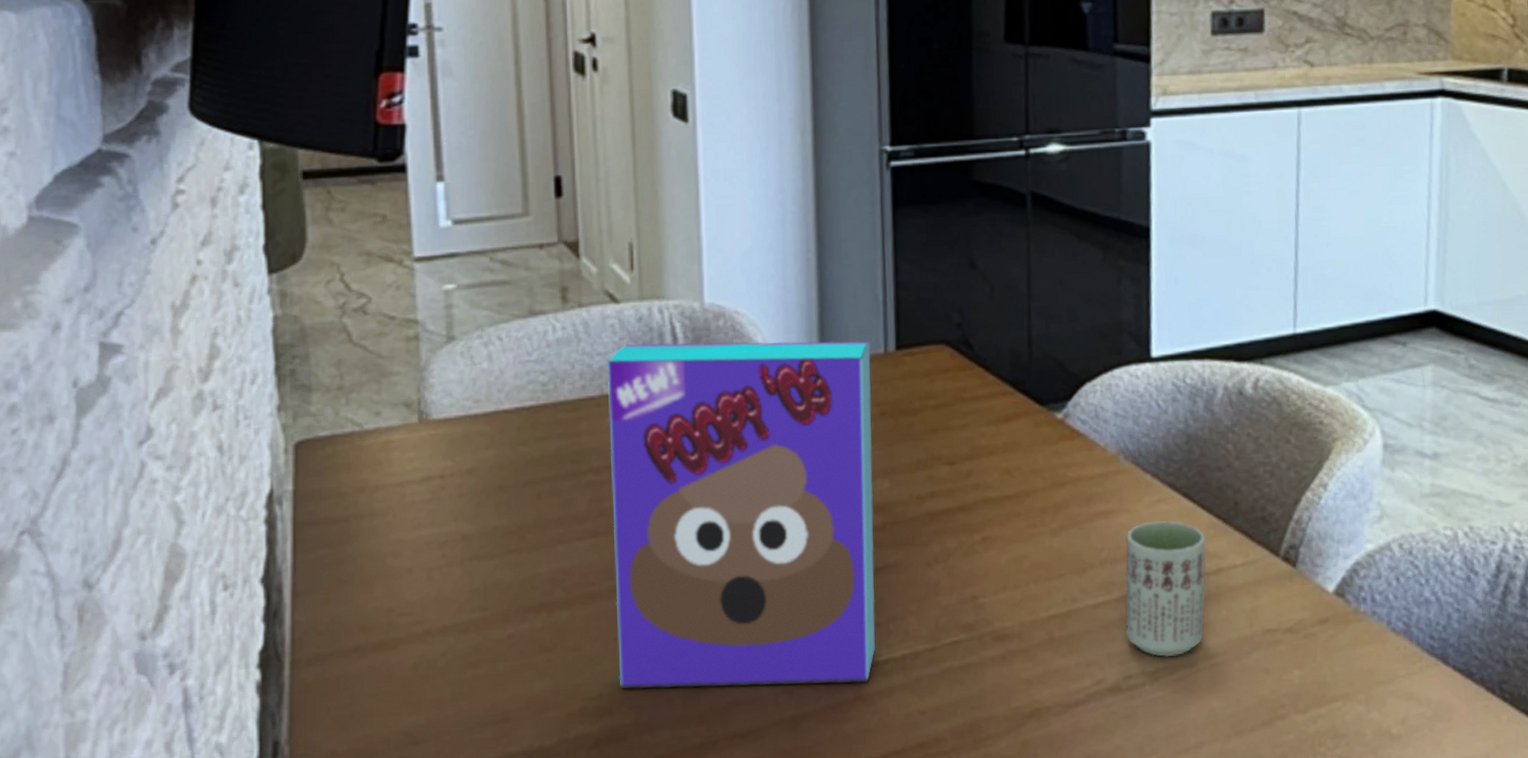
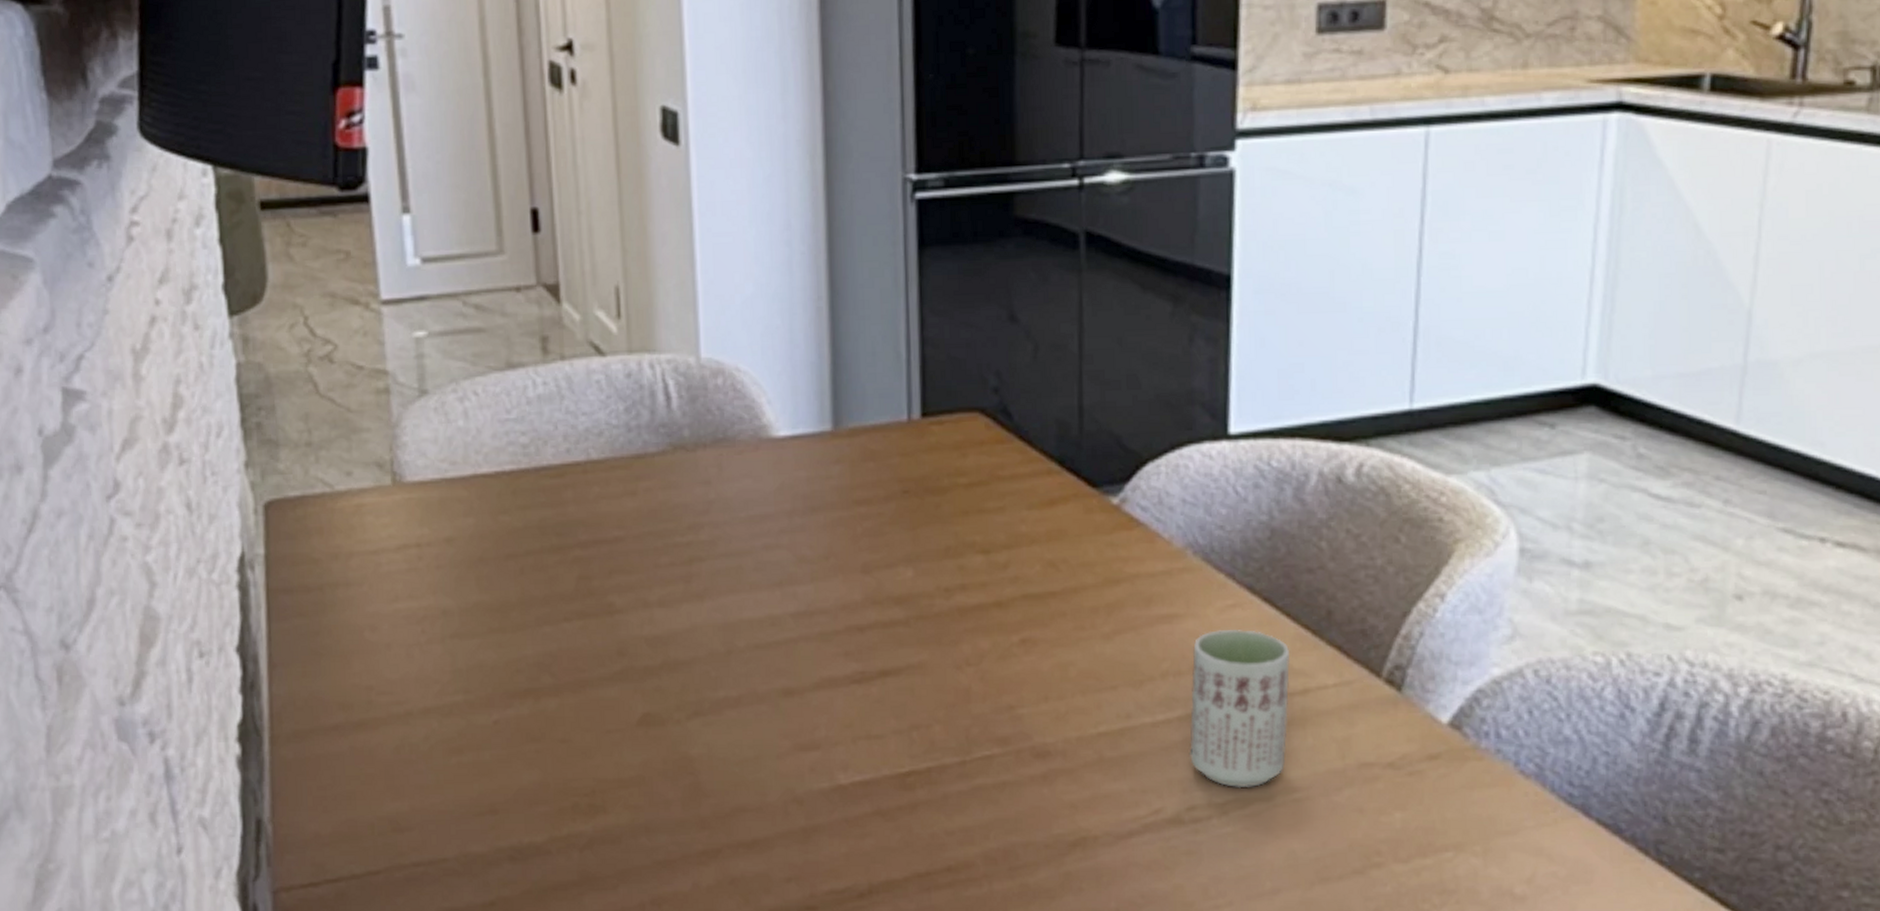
cereal box: present [607,340,876,689] -> none [593,402,897,796]

